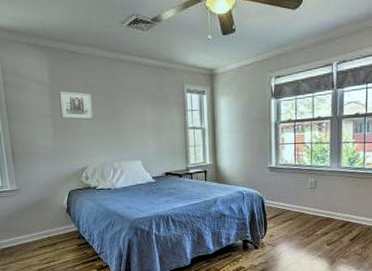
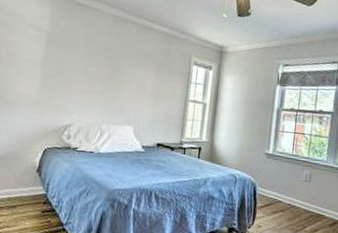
wall art: present [59,91,94,120] -> none [54,40,92,76]

